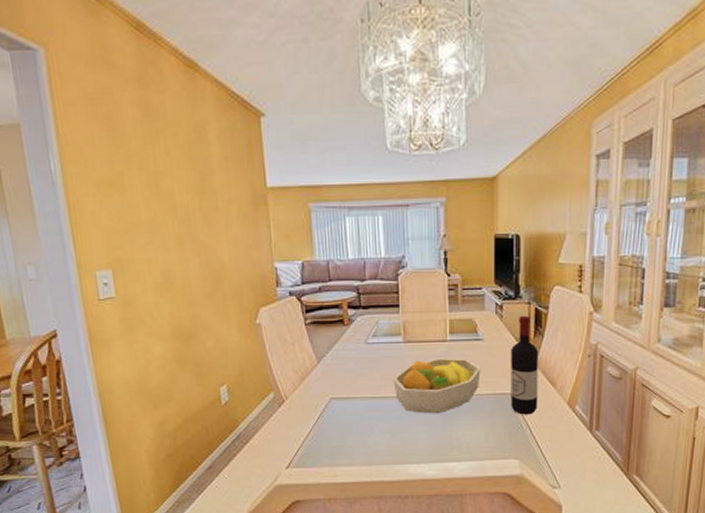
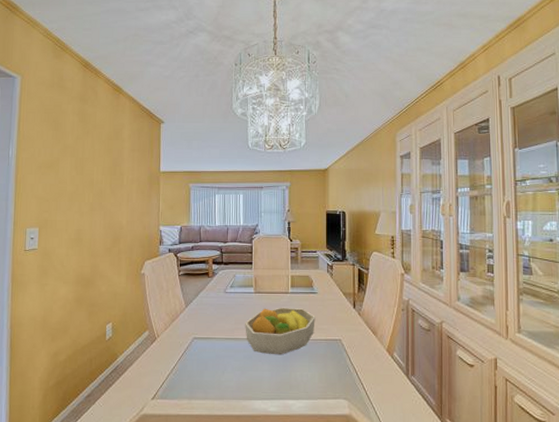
wine bottle: present [511,315,539,415] -> none [340,274,362,359]

